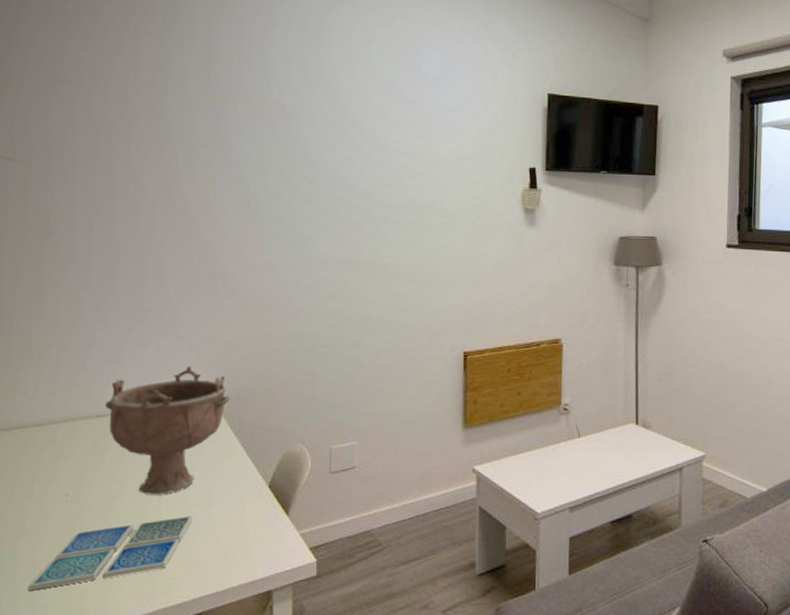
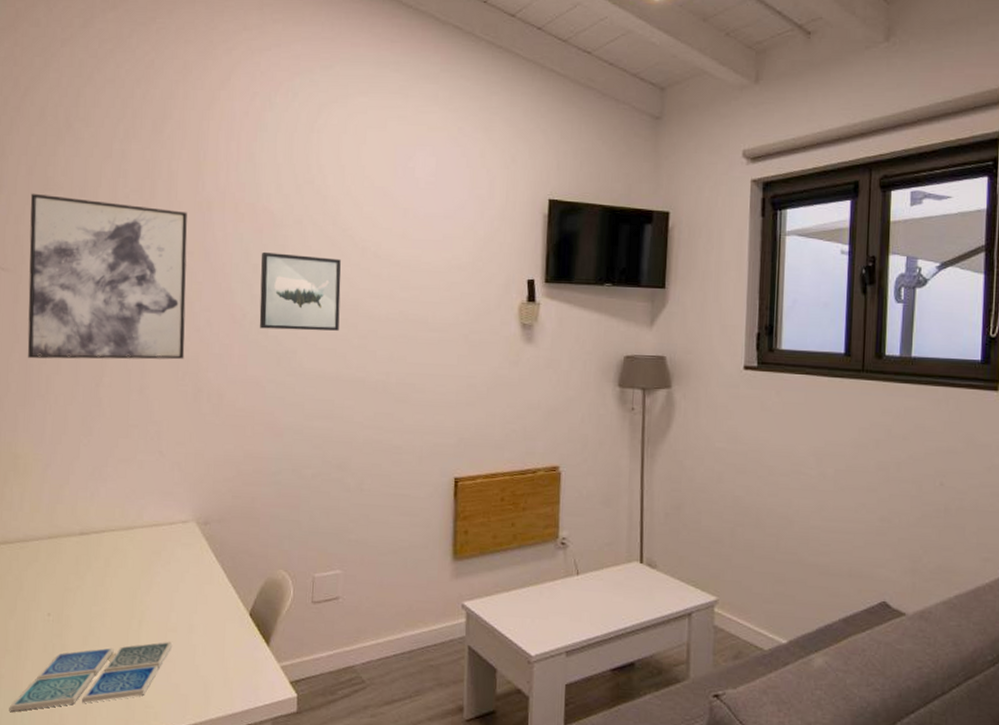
wall art: none [39,86,200,248] -> present [27,193,188,360]
decorative bowl: present [105,366,230,495] -> none [87,484,212,619]
wall art: none [273,142,353,218] -> present [259,251,341,331]

